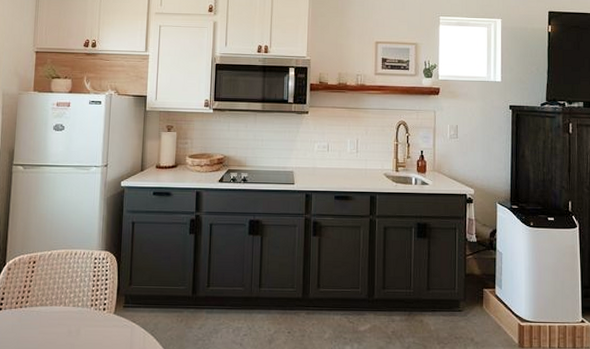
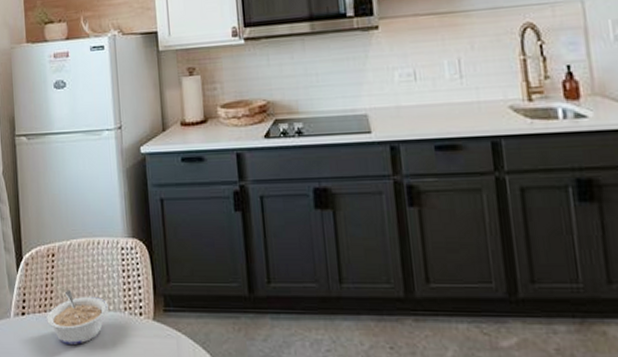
legume: none [21,290,77,333] -> present [47,289,108,344]

